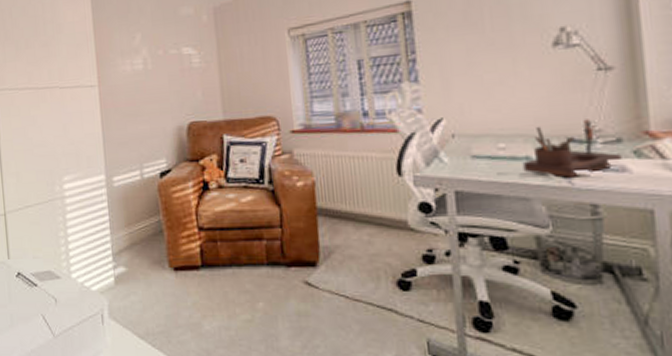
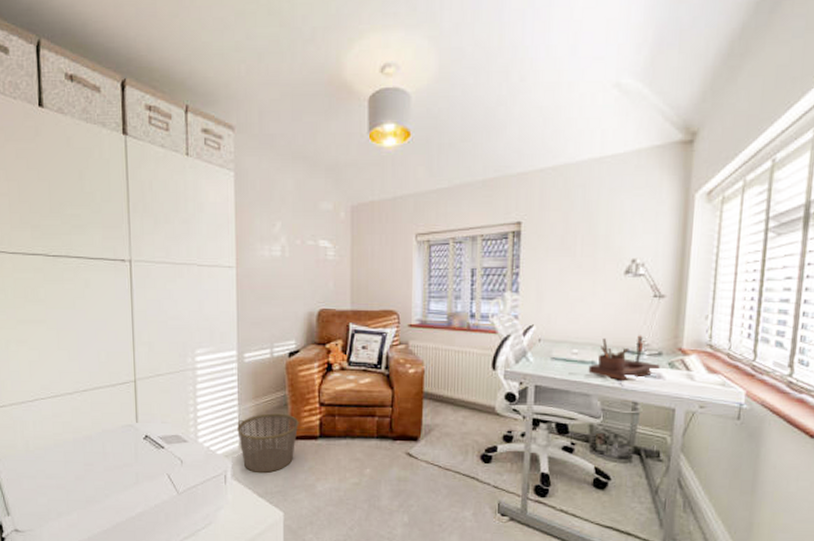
basket: none [111,241,178,312] -> present [237,413,299,474]

